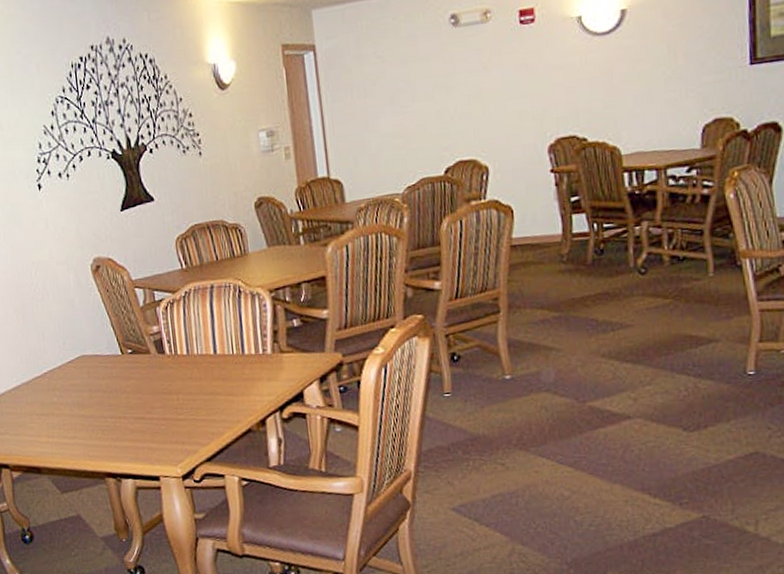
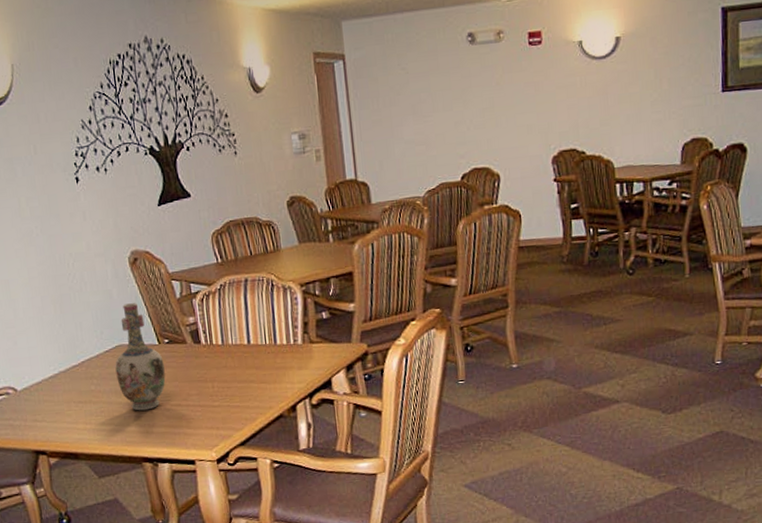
vase: none [77,312,129,424] -> present [115,303,166,411]

